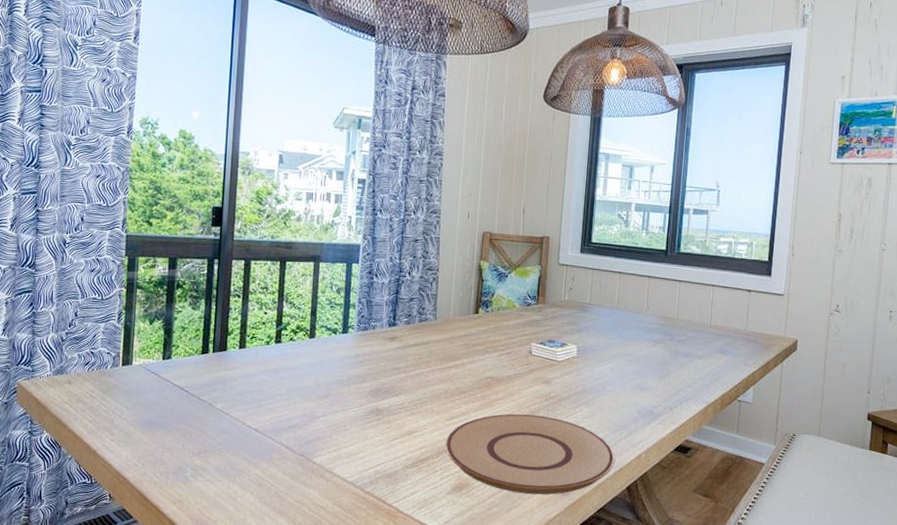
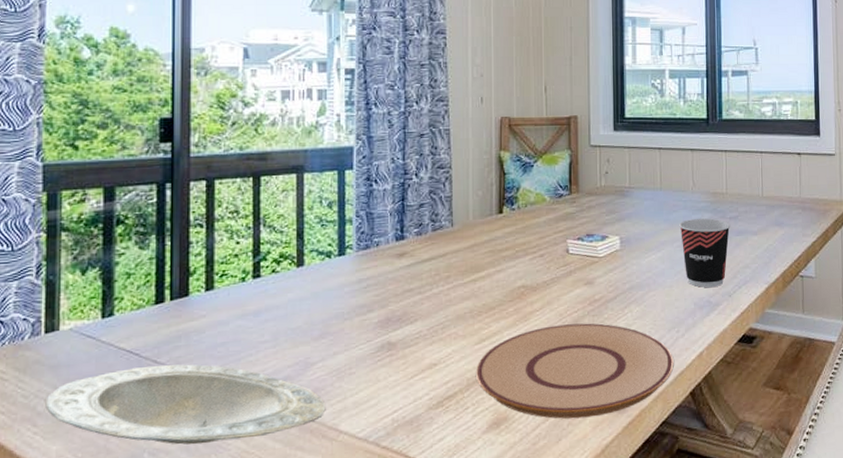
plate: none [120,401,325,468] -> present [45,364,326,445]
cup: none [631,338,678,400] -> present [679,218,731,288]

